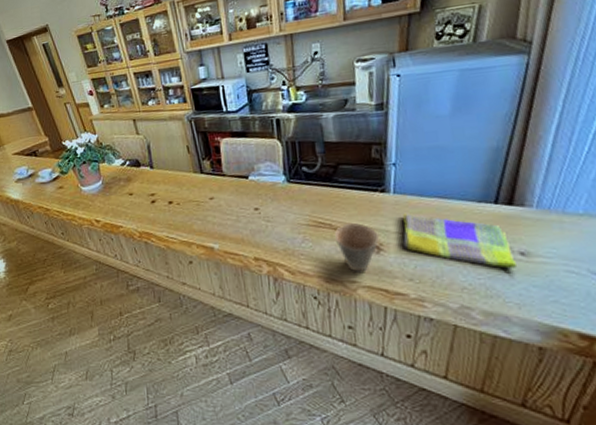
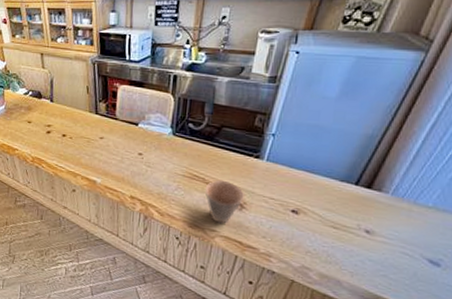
dish towel: present [403,212,518,269] -> none [265,179,361,243]

